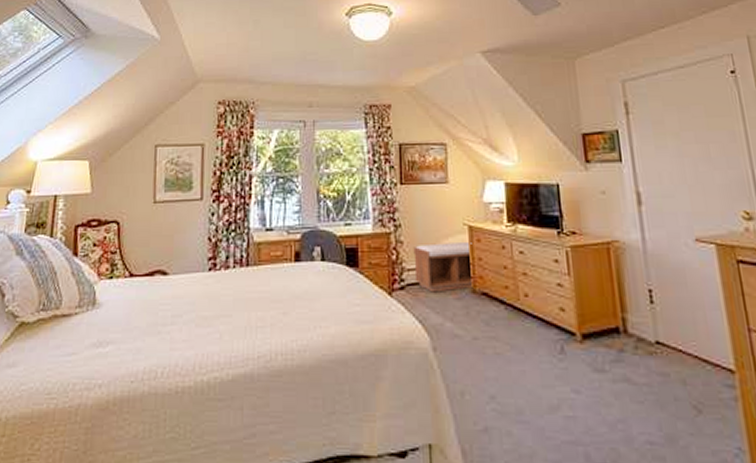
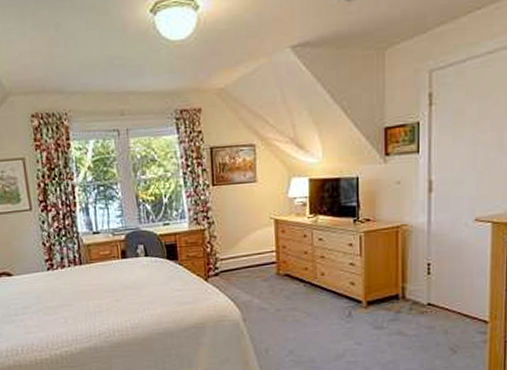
bench: present [413,241,472,293] -> none [225,232,277,277]

